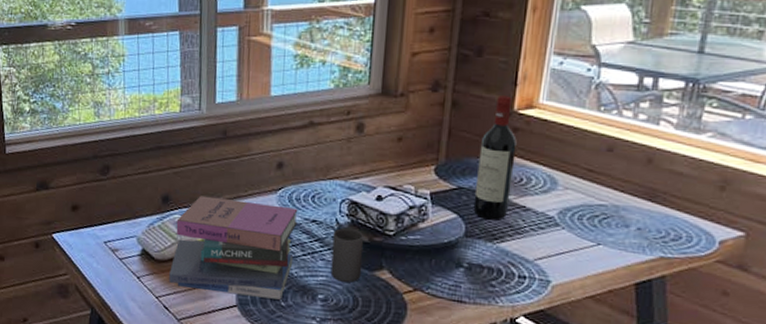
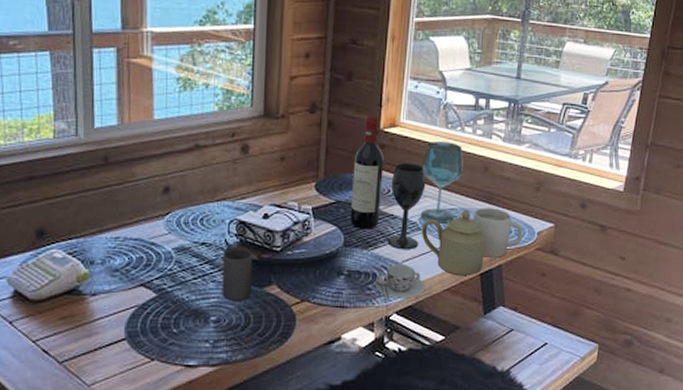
books: present [169,195,298,300] -> none [48,227,187,327]
teacup: none [499,261,562,301] -> present [375,264,425,300]
wine glass: none [516,149,569,247] -> present [387,163,426,249]
wine glass: none [559,126,620,221] -> present [420,142,464,224]
sugar bowl: none [559,206,646,284] -> present [421,209,486,276]
mug: none [628,206,699,267] -> present [473,208,523,258]

